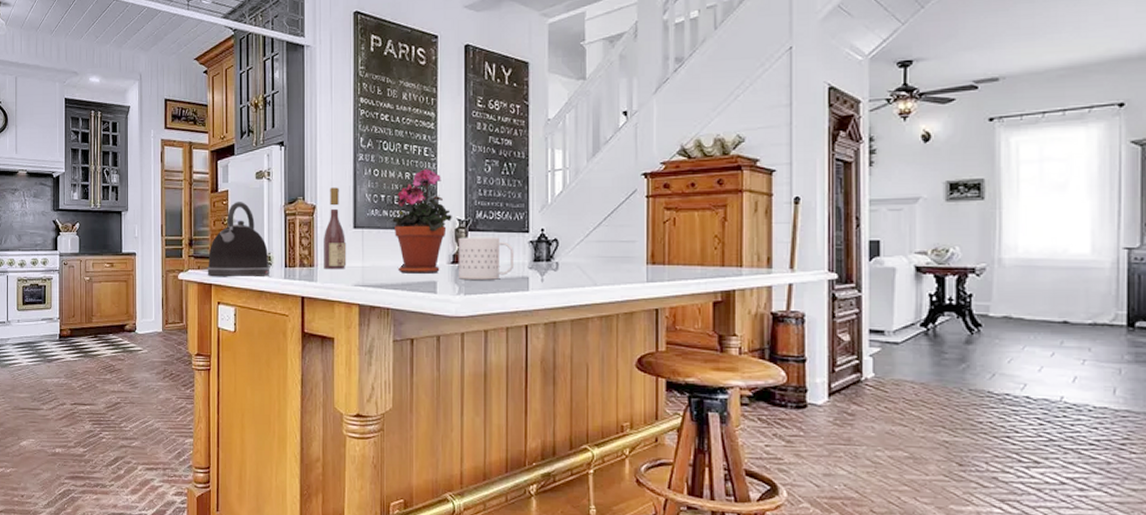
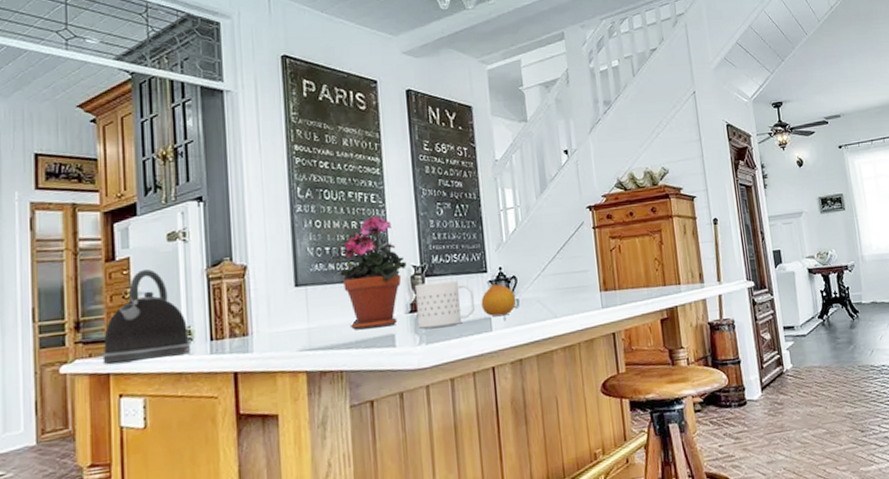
wine bottle: present [324,187,347,270] -> none [259,243,289,337]
fruit: none [520,245,556,276] -> present [481,284,516,316]

